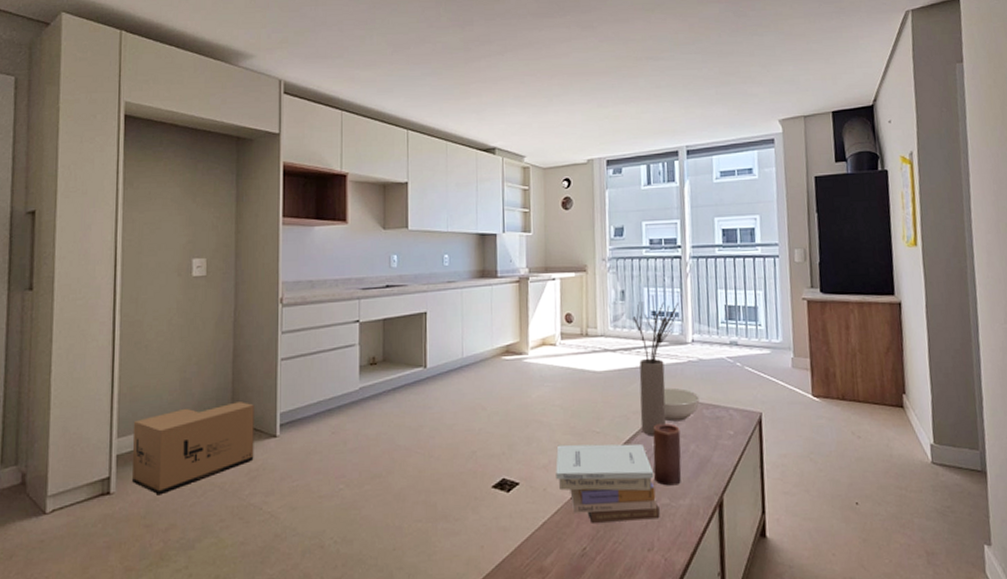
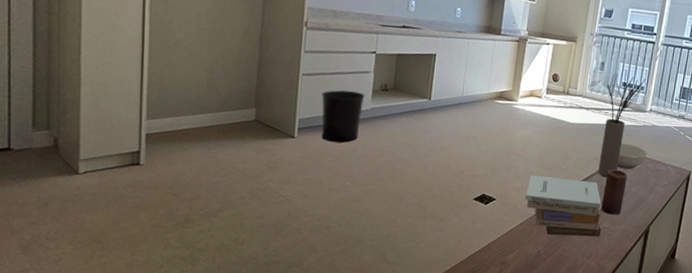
cardboard box: present [132,402,254,495] -> none [161,103,276,172]
waste bin: none [303,371,352,436] -> present [321,90,365,143]

